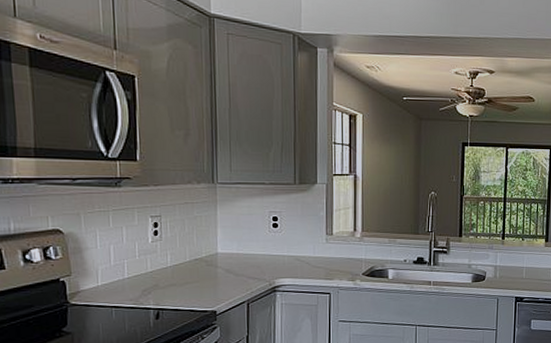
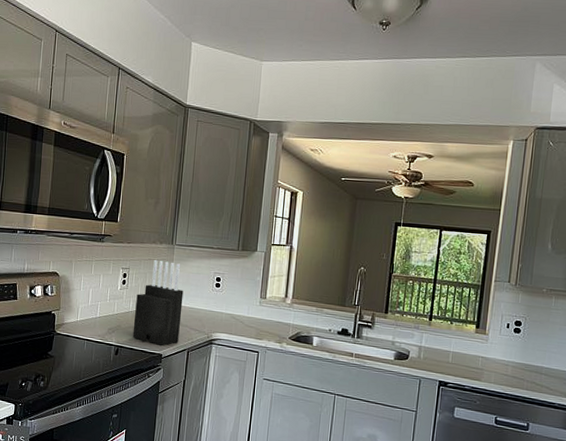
knife block: none [174,202,235,301] -> present [132,259,184,346]

